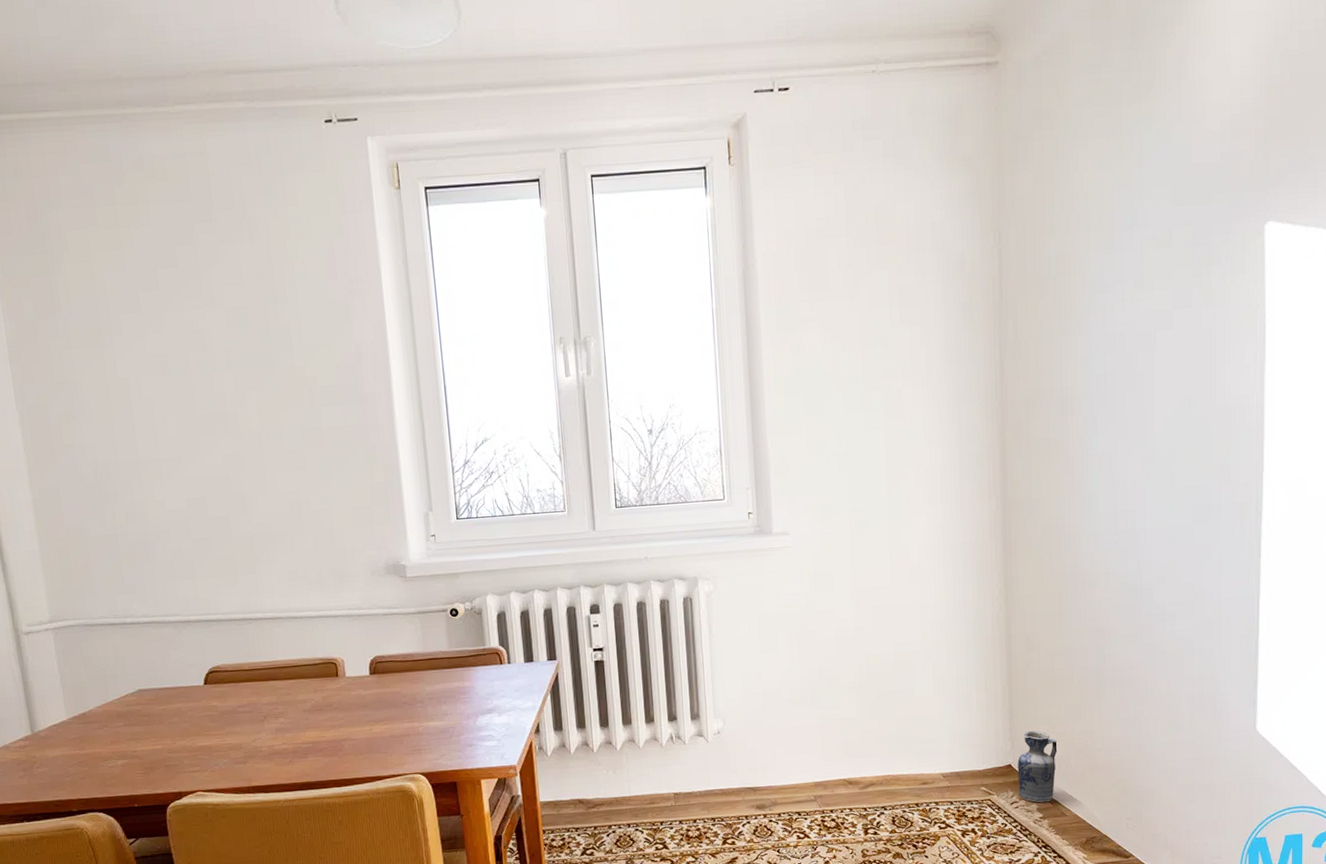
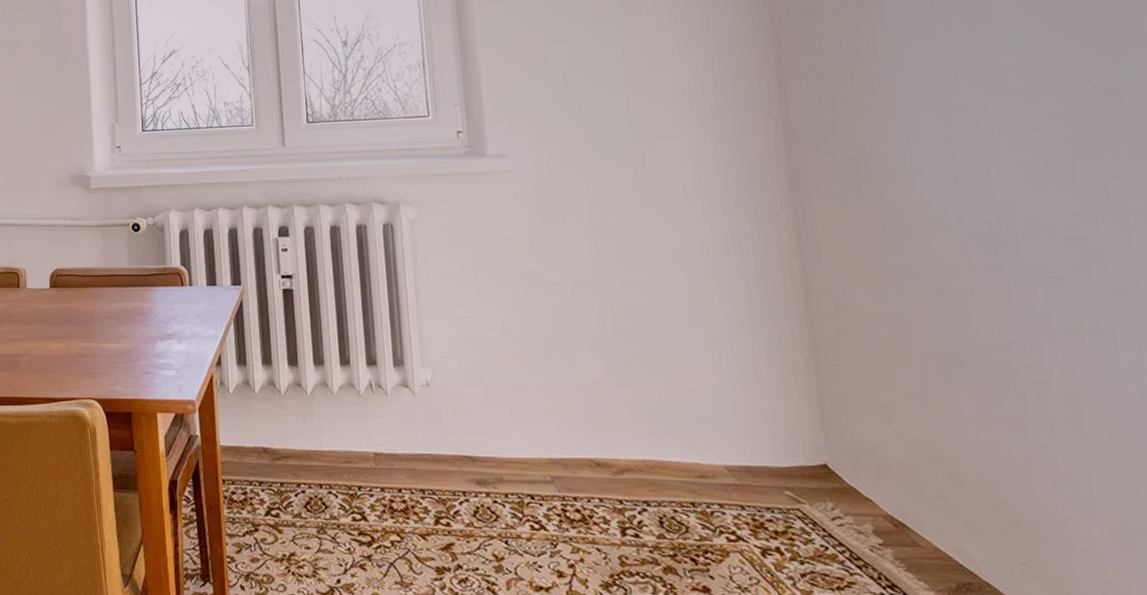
ceramic jug: present [1017,730,1059,803] -> none [836,421,898,524]

